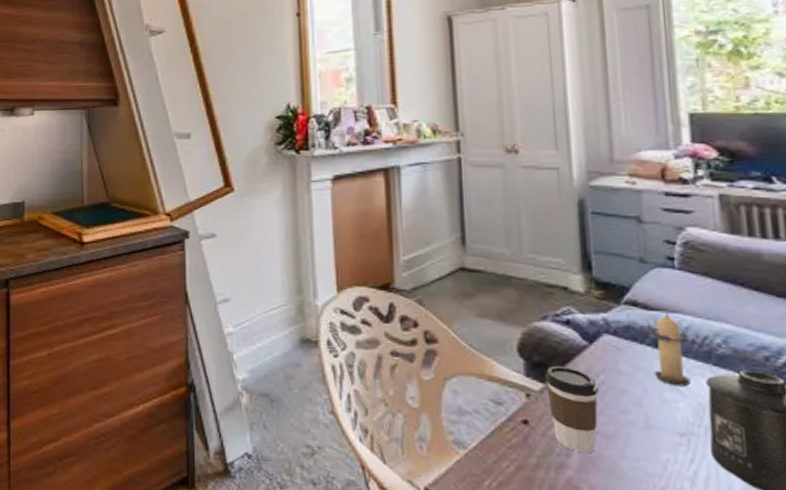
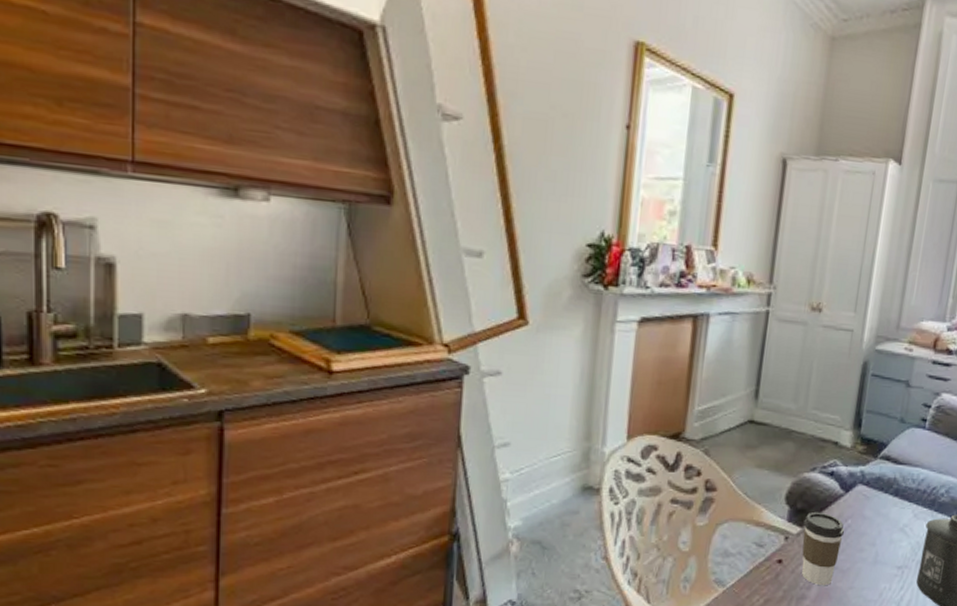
candle: present [648,312,691,387] -> none [889,466,923,529]

